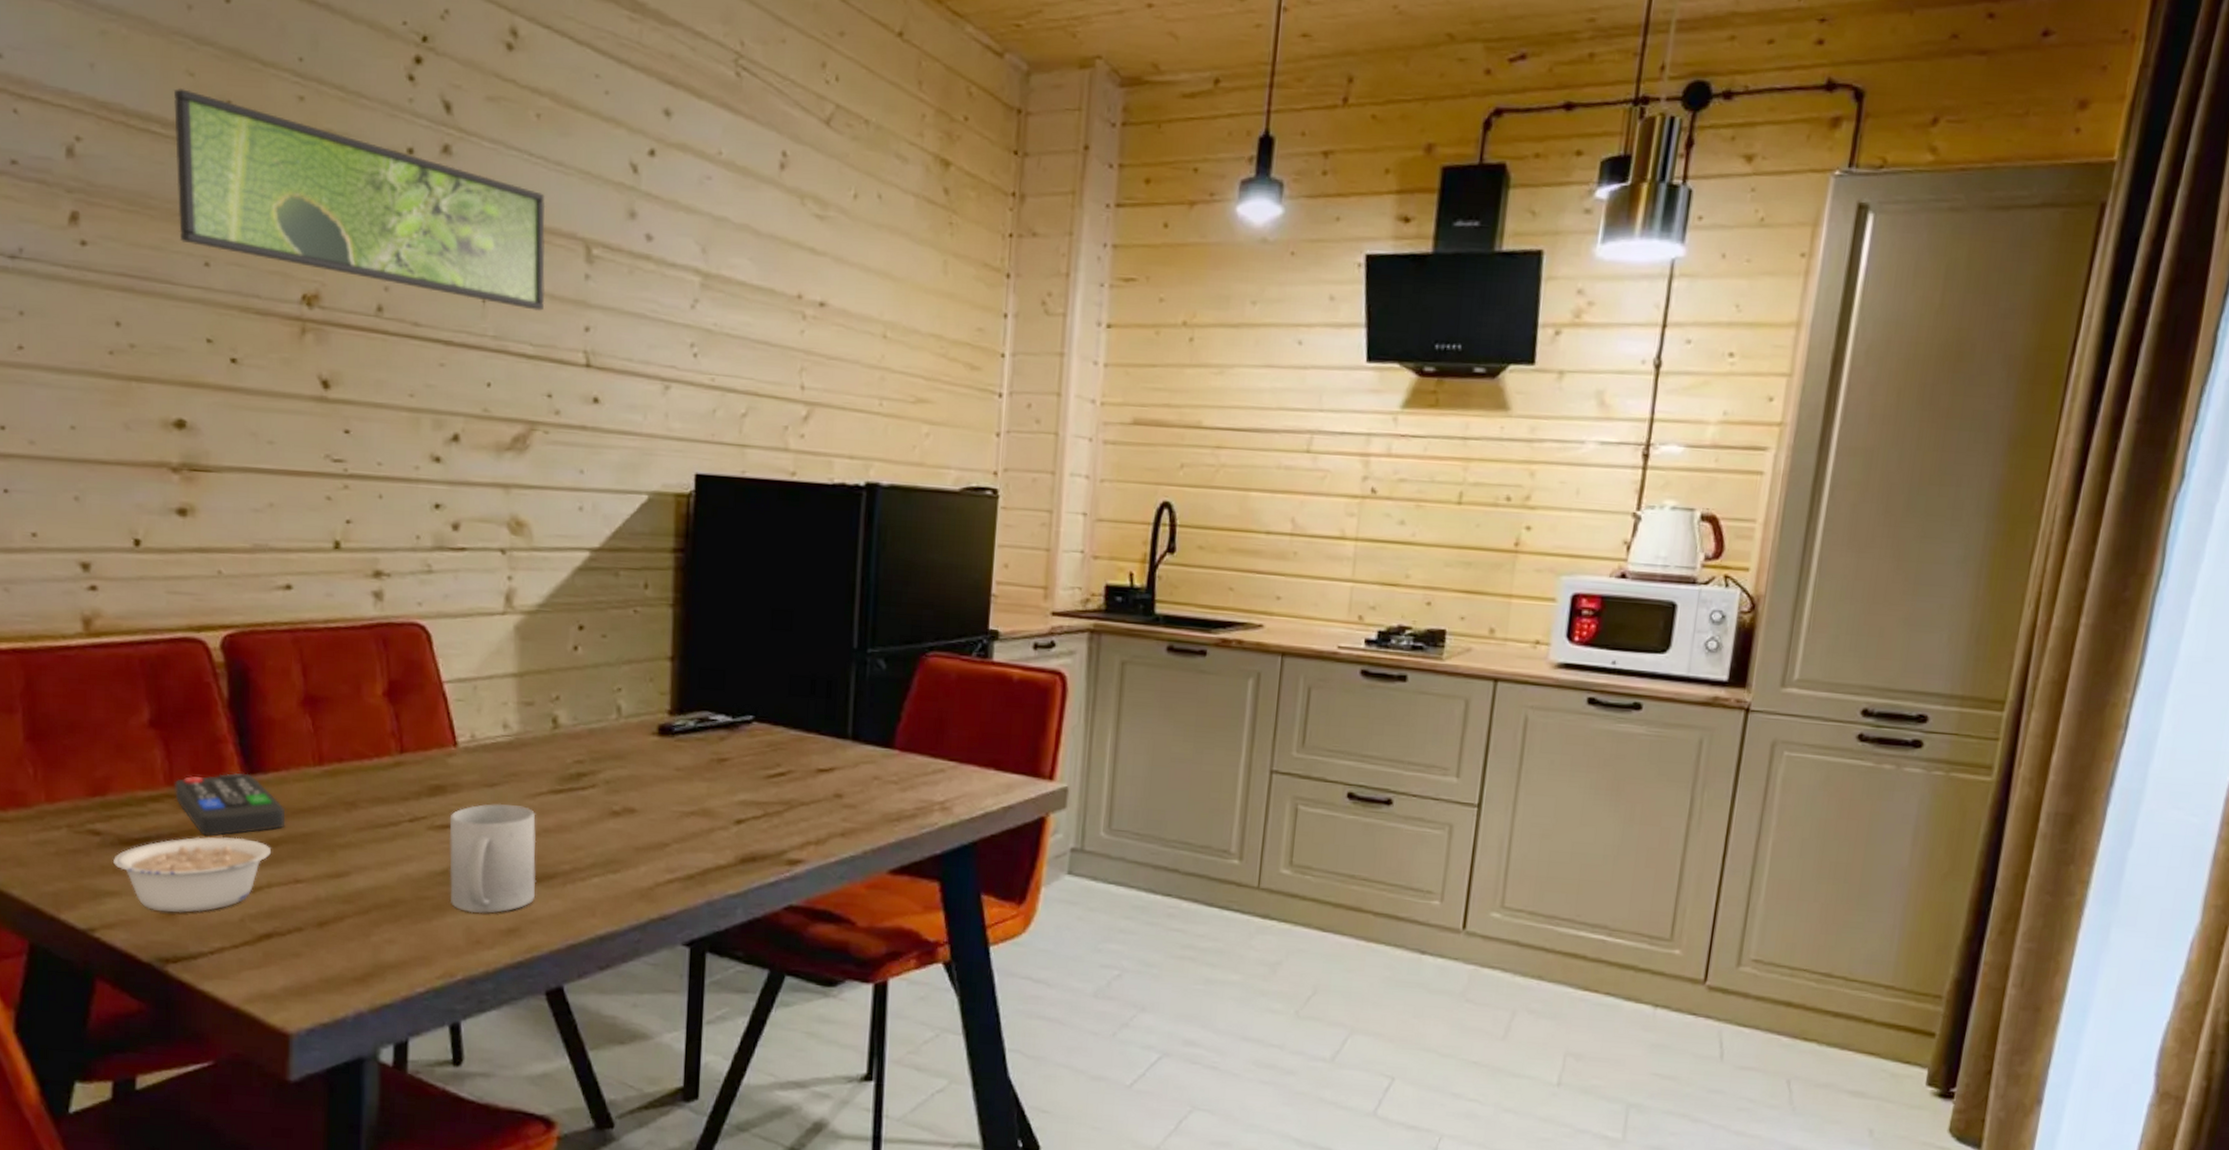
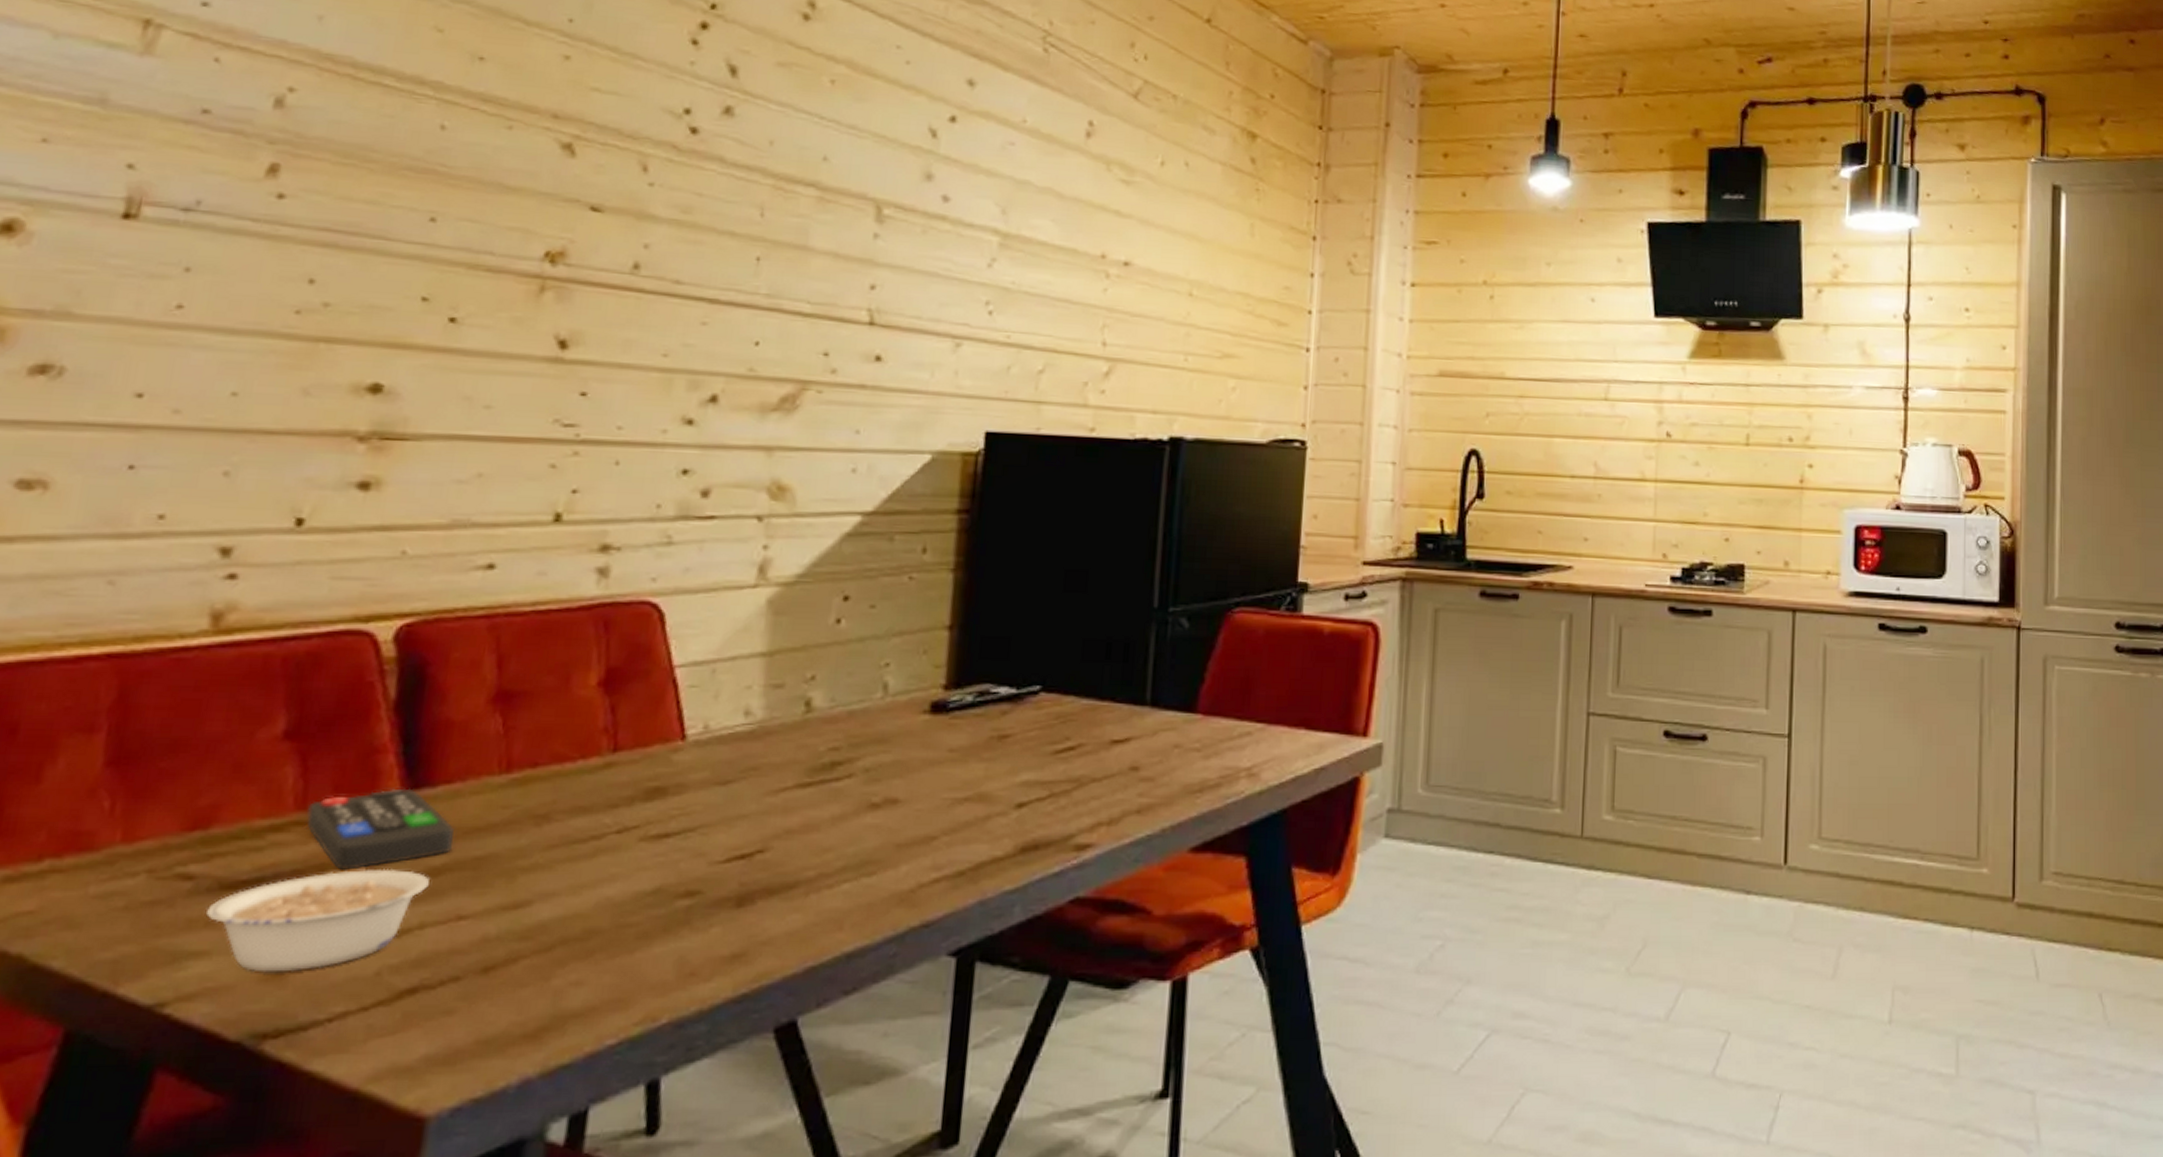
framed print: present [173,87,546,311] -> none [403,42,835,269]
mug: present [449,803,537,914] -> none [661,803,778,939]

